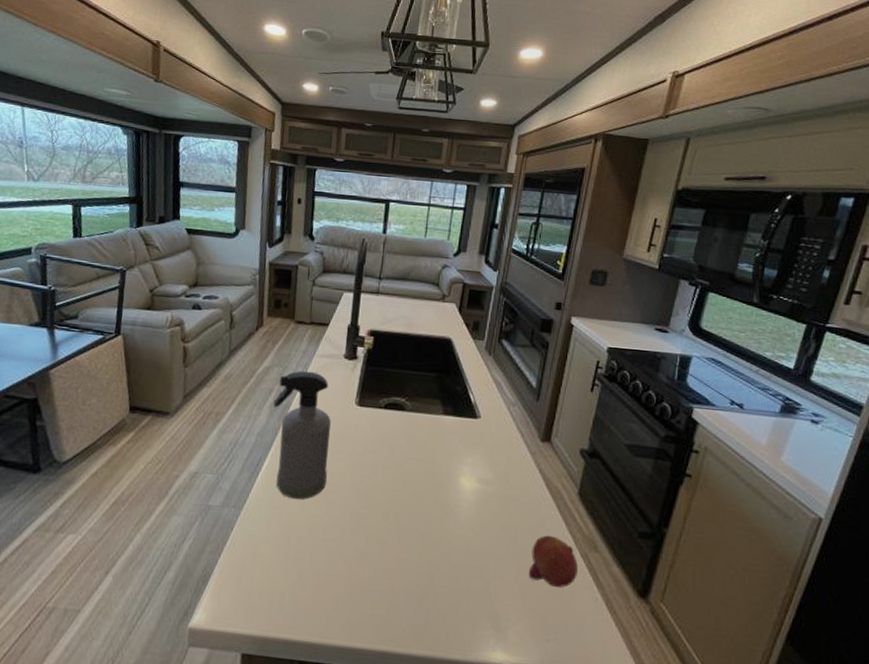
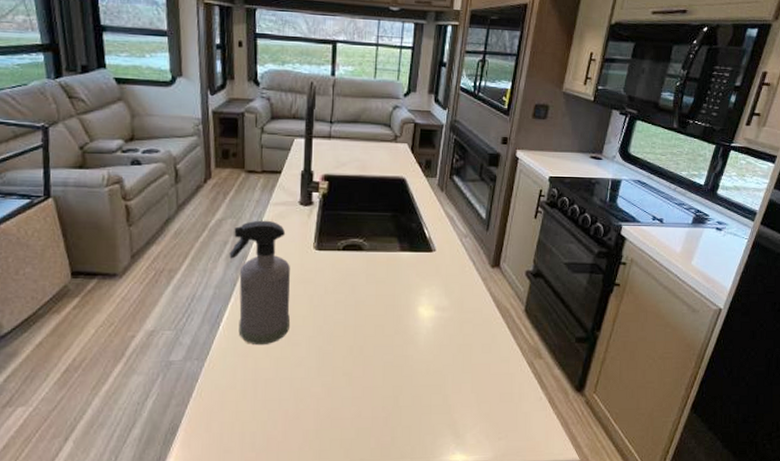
fruit: present [529,535,578,588] -> none [483,349,525,393]

